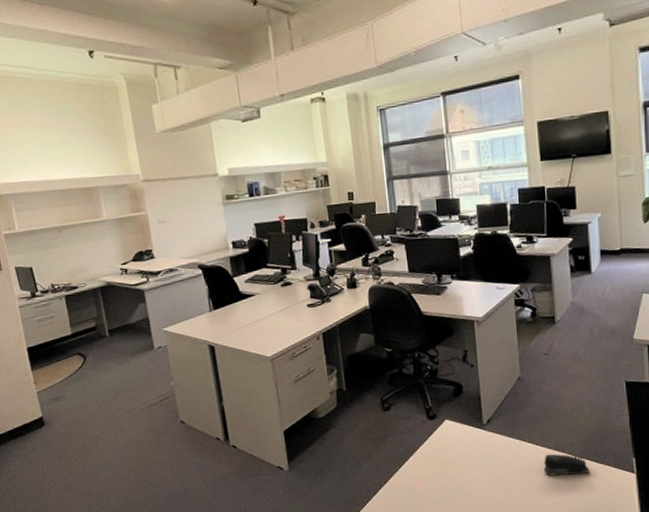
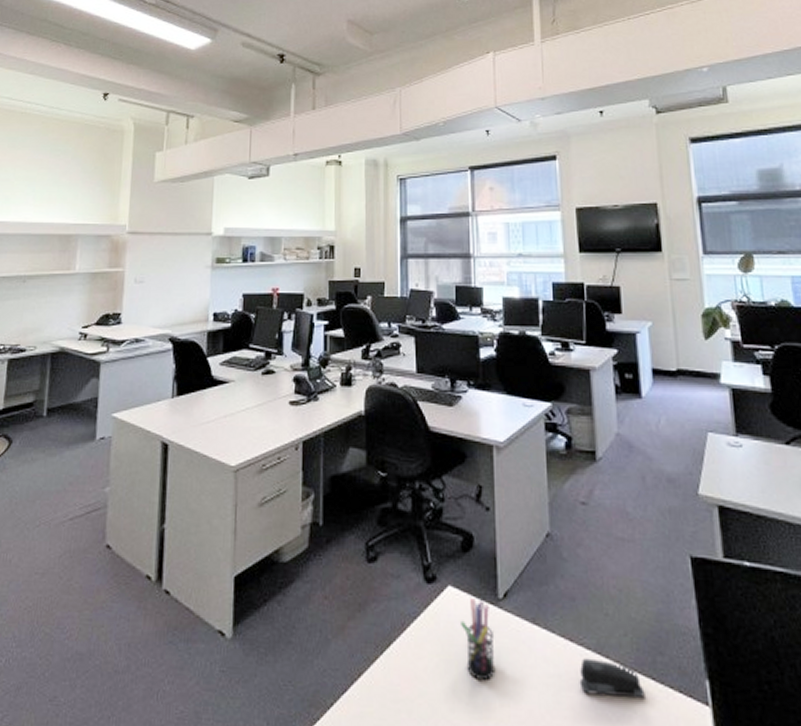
pen holder: none [456,426,483,476] -> present [461,598,496,681]

